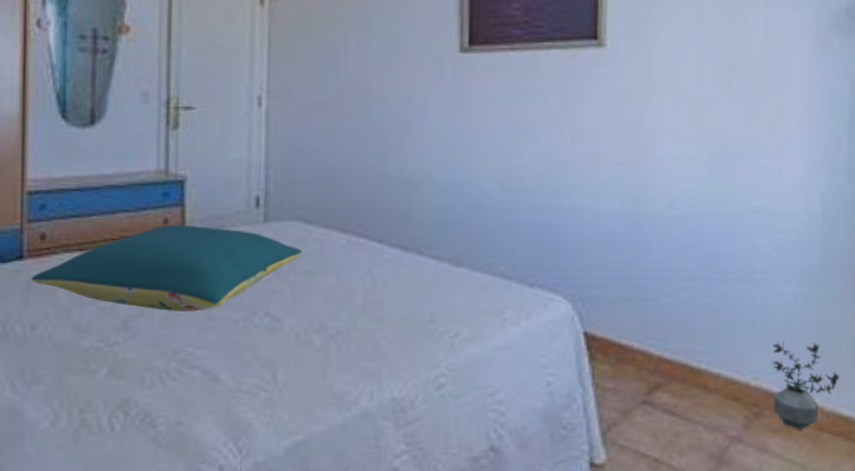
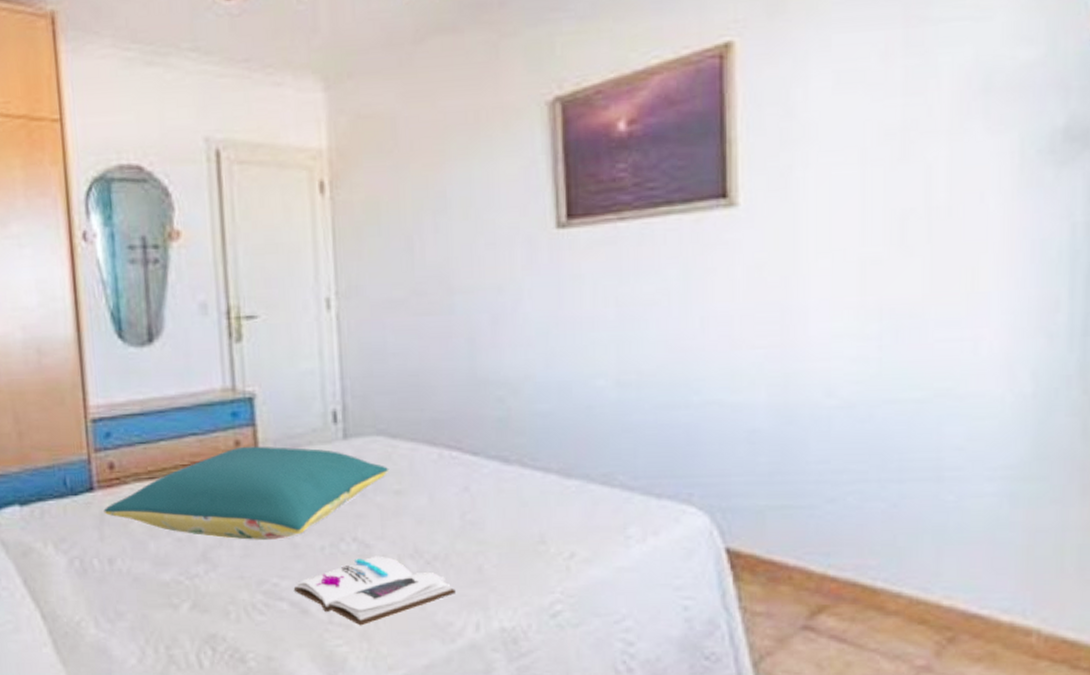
book: none [206,329,354,394] -> present [293,556,456,626]
potted plant: present [772,341,839,431] -> none [969,551,1061,658]

